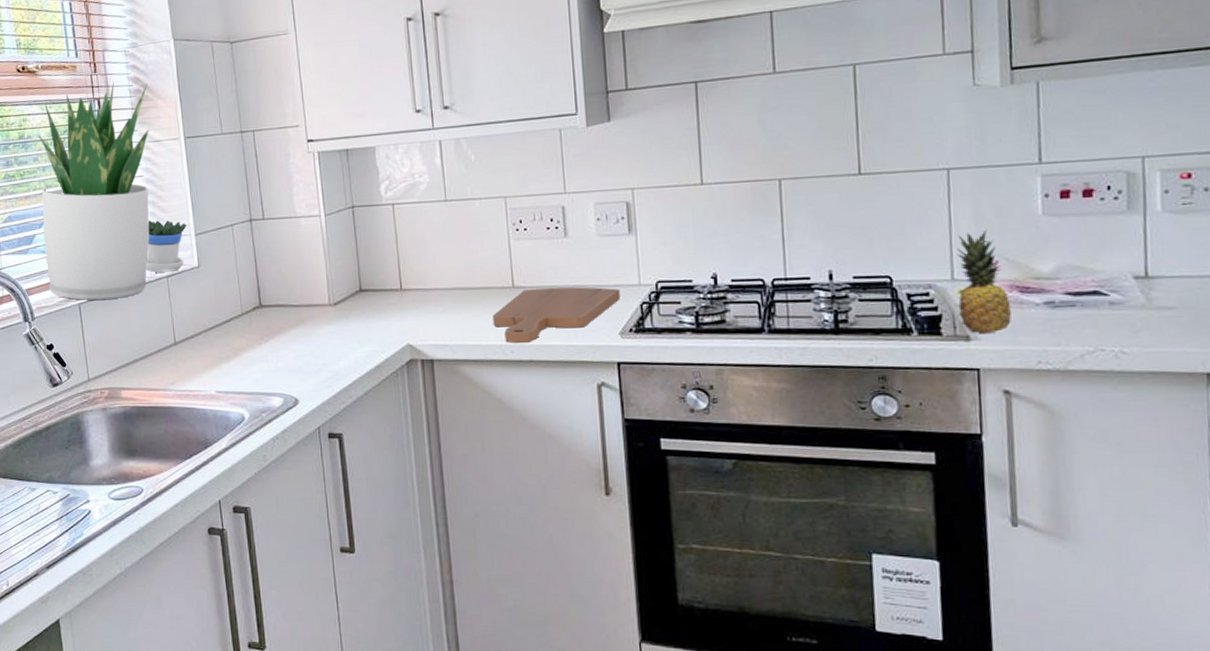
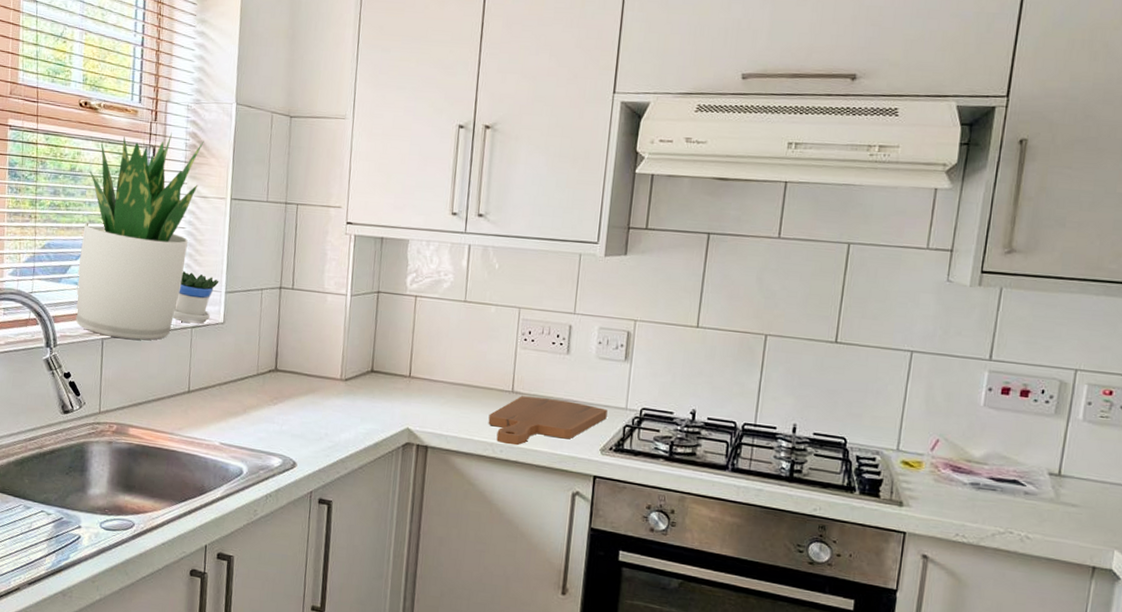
fruit: present [957,229,1011,334] -> none [897,410,942,503]

